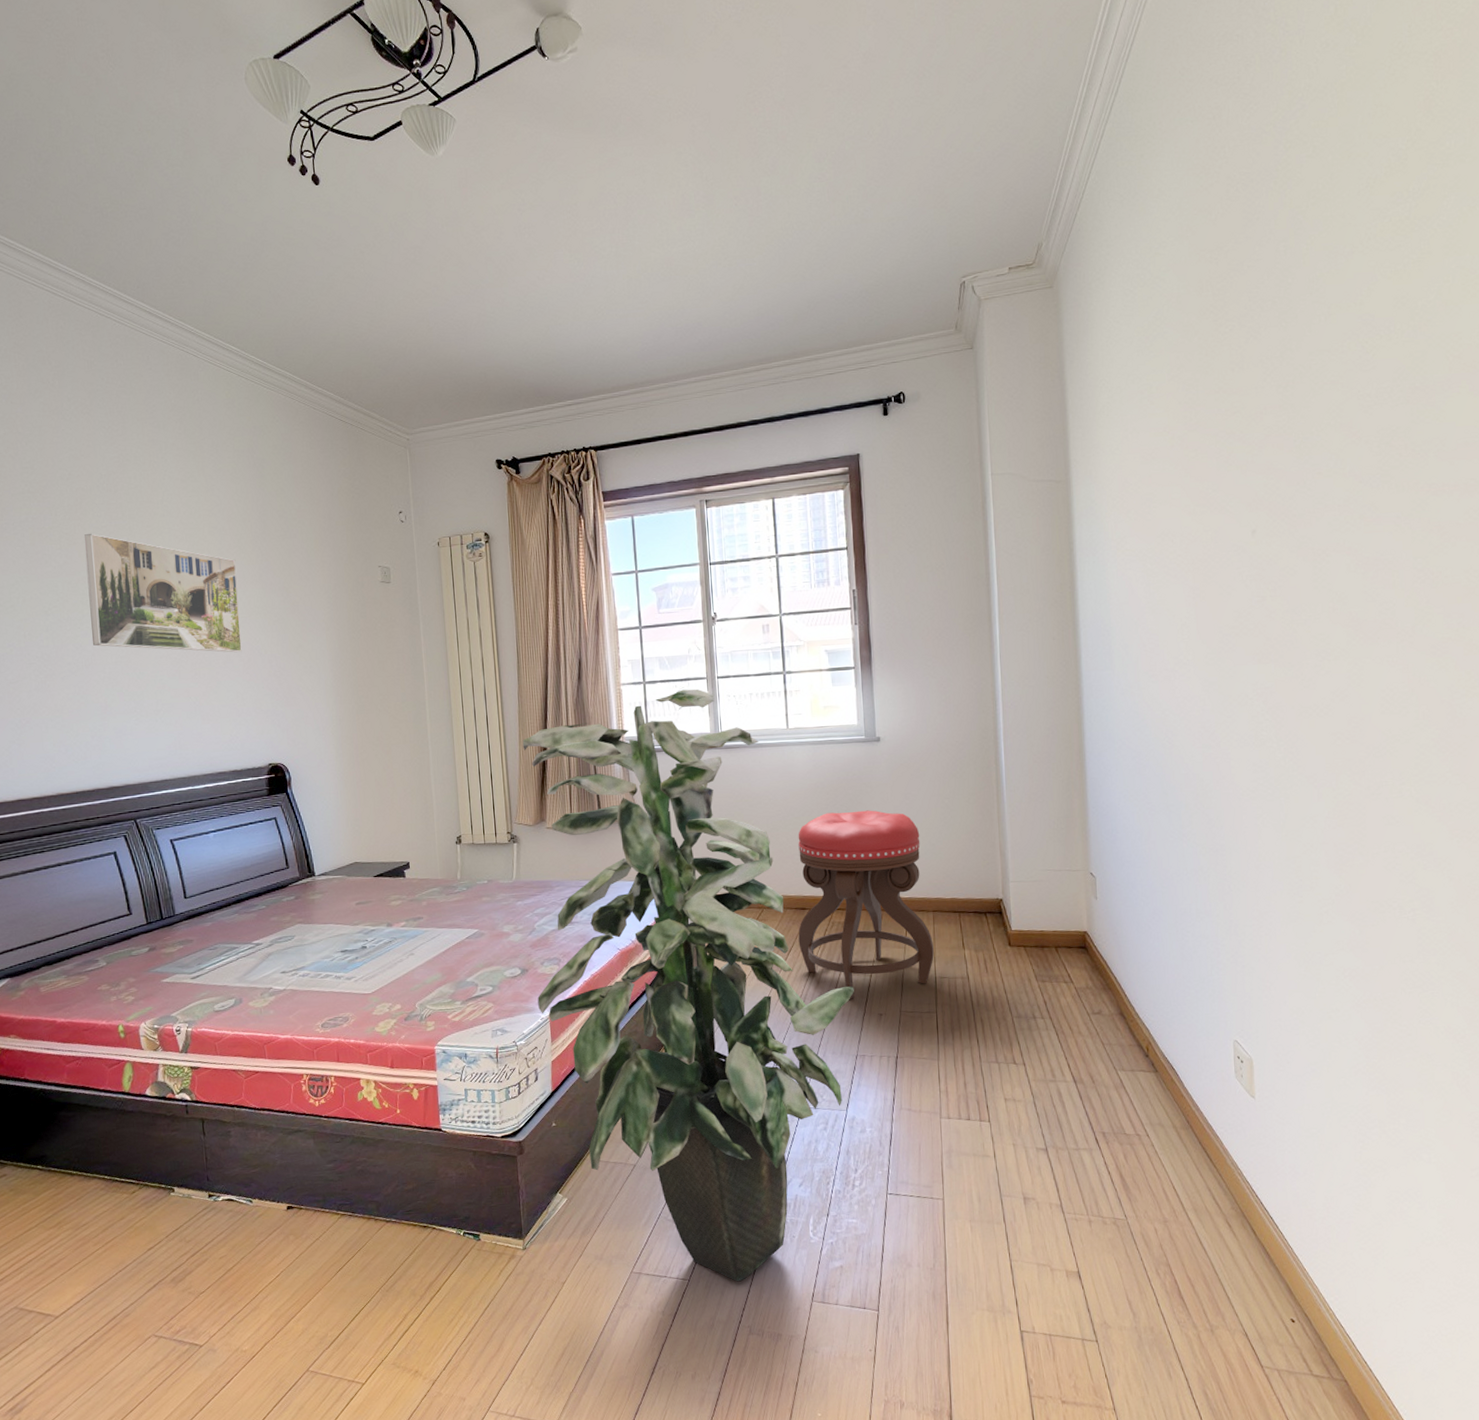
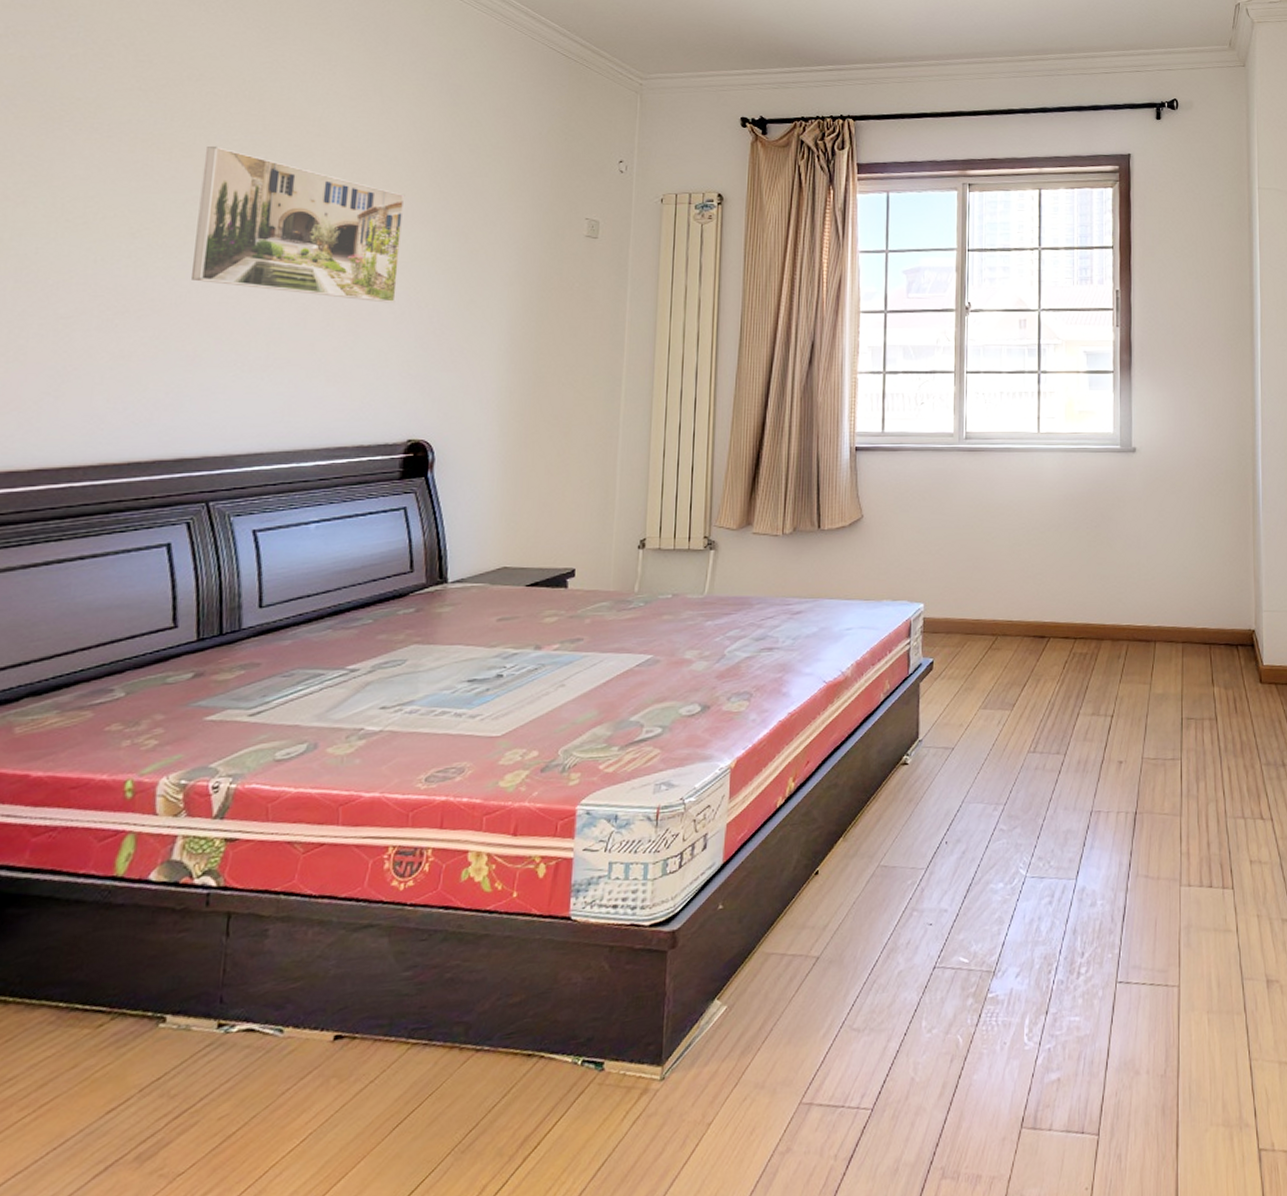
indoor plant: present [522,689,854,1282] -> none [717,383,1093,1108]
stool: present [798,810,934,999] -> none [1035,527,1181,744]

